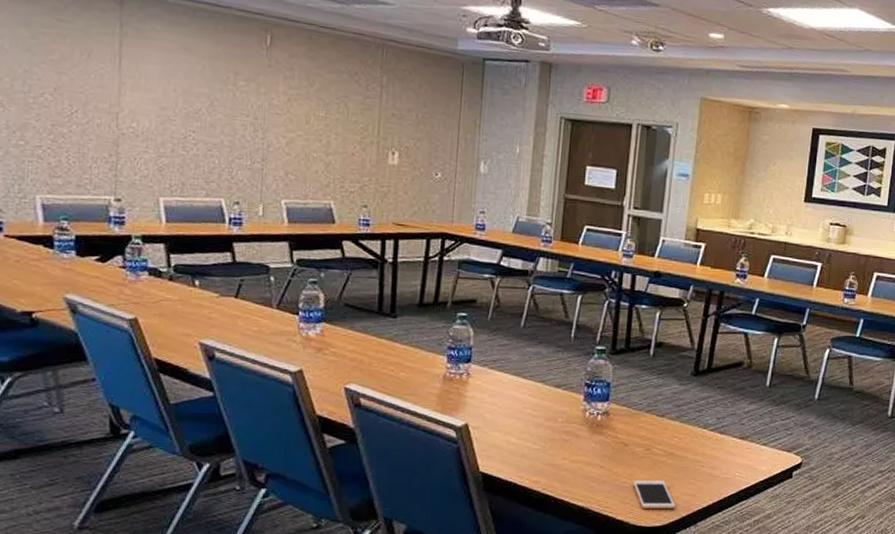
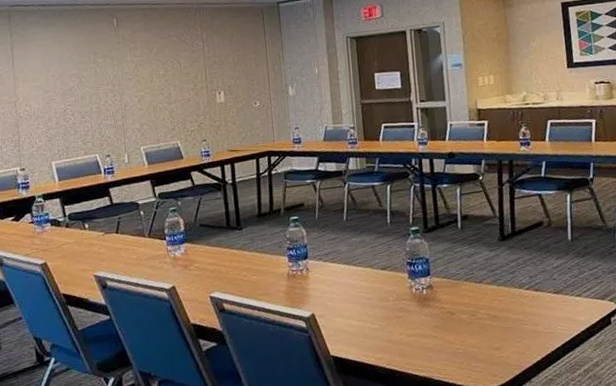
cell phone: present [633,480,675,509] -> none [465,342,508,371]

